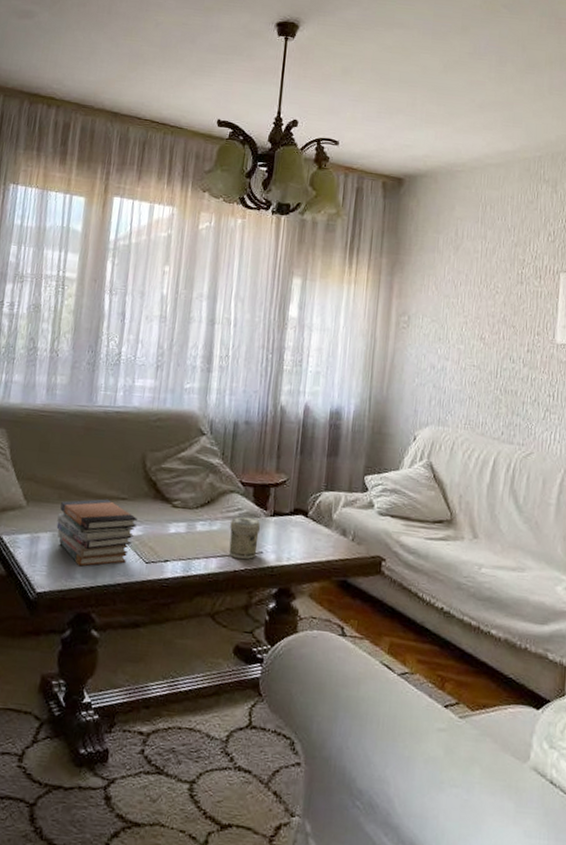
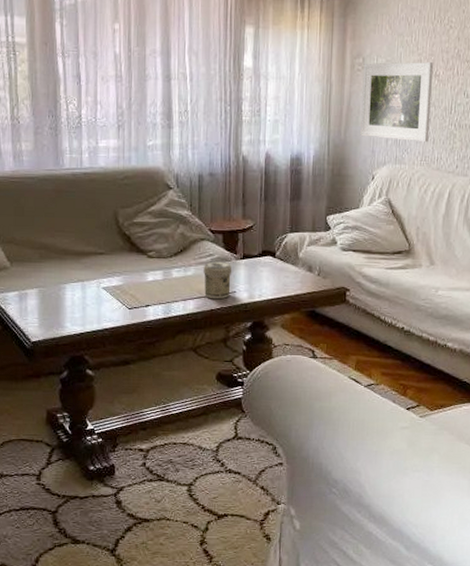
book stack: present [56,499,137,567] -> none [41,255,117,316]
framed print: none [403,321,479,406] -> present [360,61,433,143]

